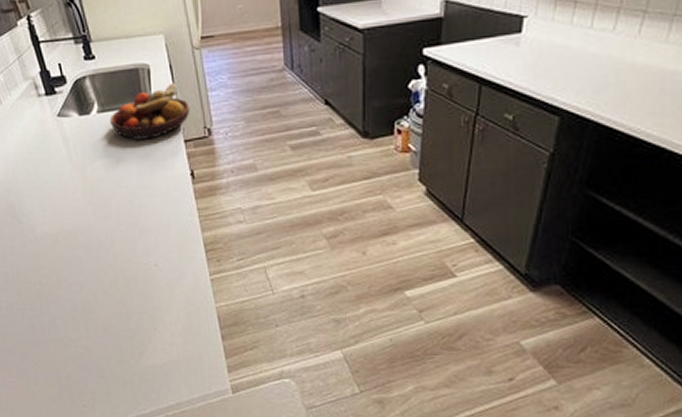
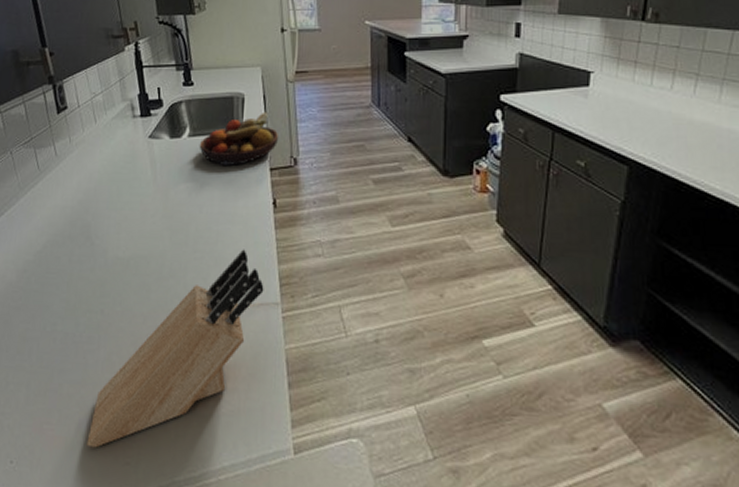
knife block: none [45,219,191,395] -> present [86,249,264,448]

